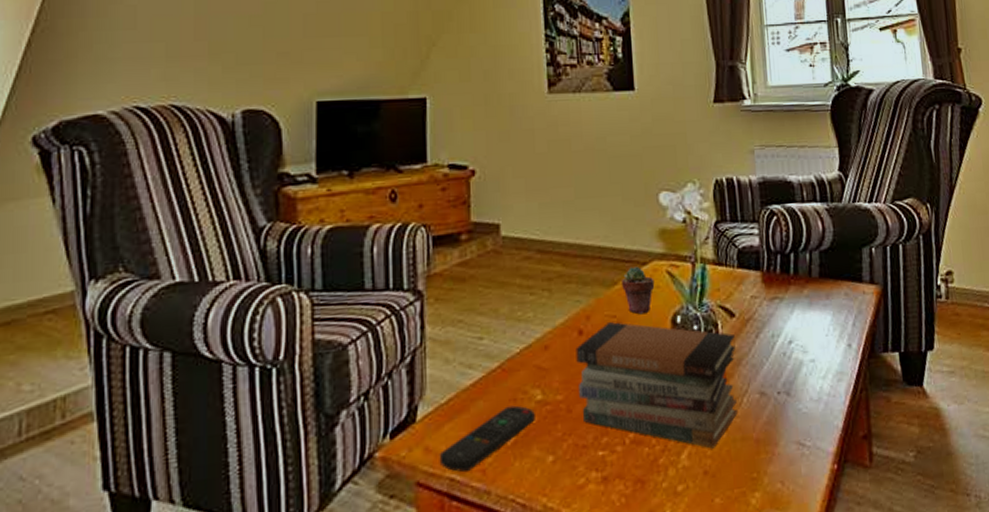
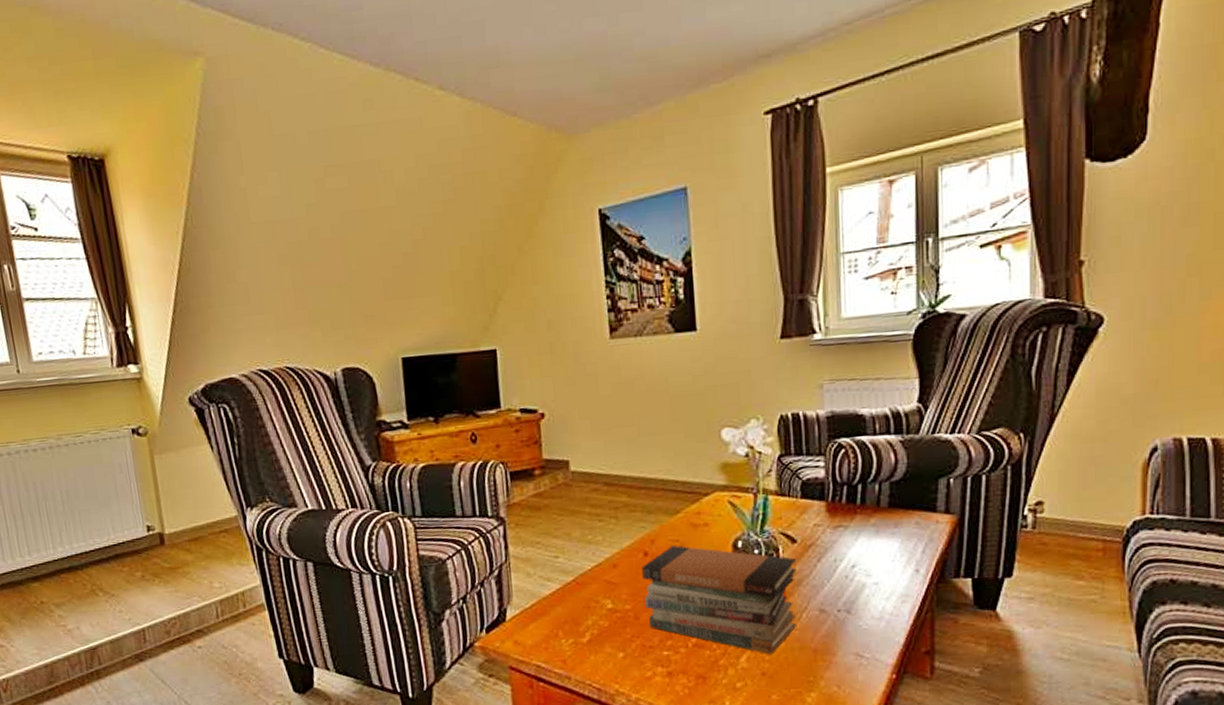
remote control: present [439,405,535,473] -> none [526,611,607,662]
potted succulent: present [622,266,655,315] -> none [684,497,717,540]

